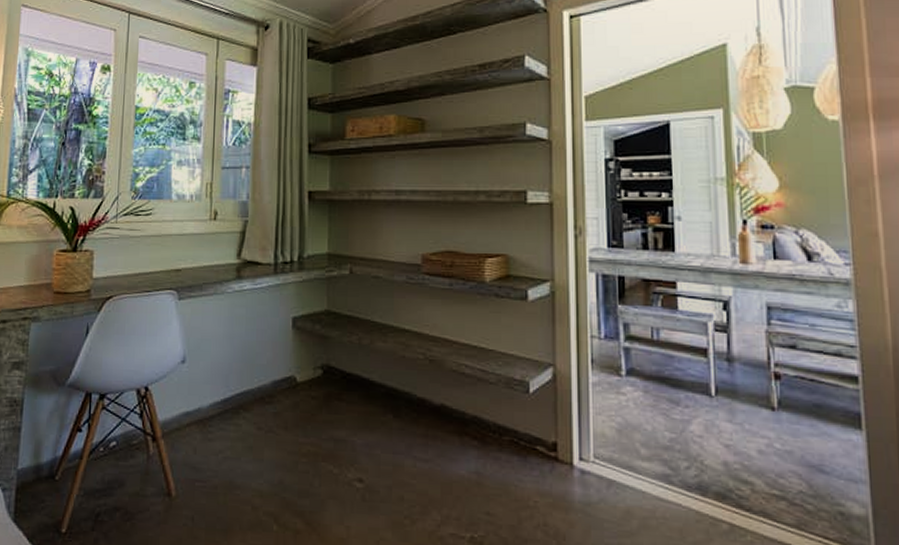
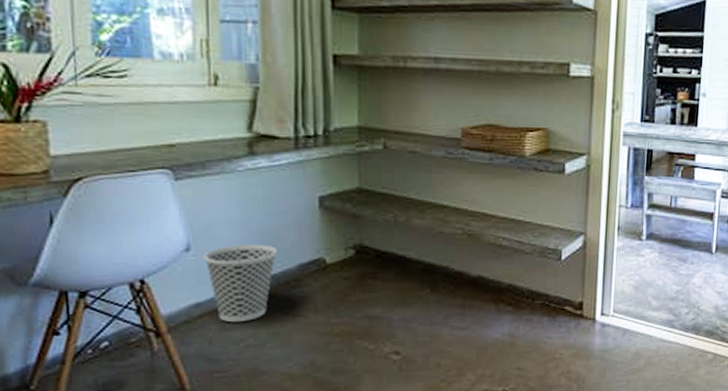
wastebasket: none [195,359,255,434] -> present [204,244,277,323]

